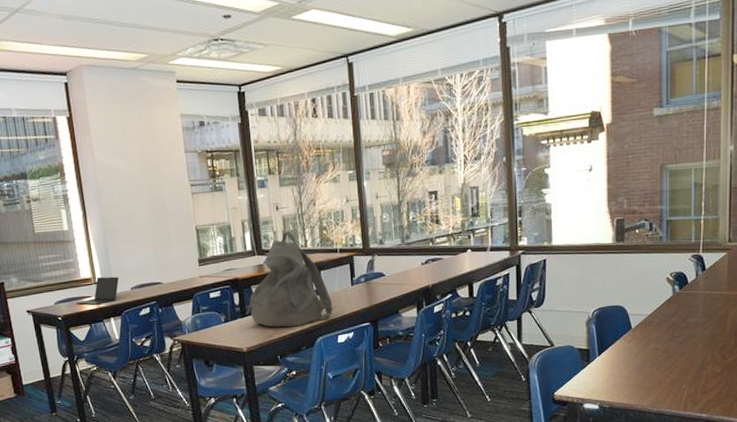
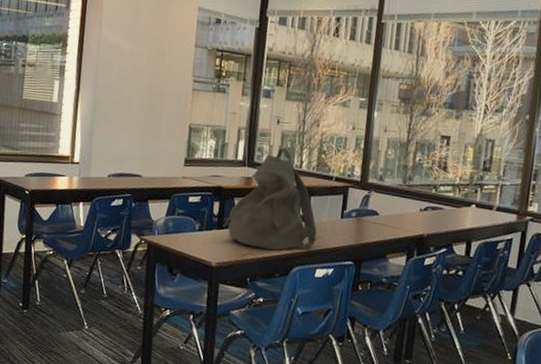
laptop: present [76,276,119,305] -> none [47,156,98,186]

